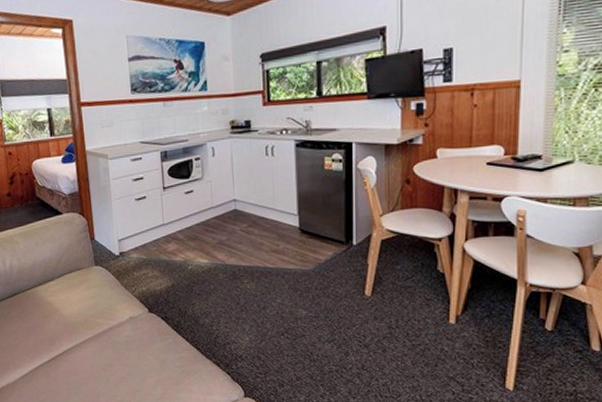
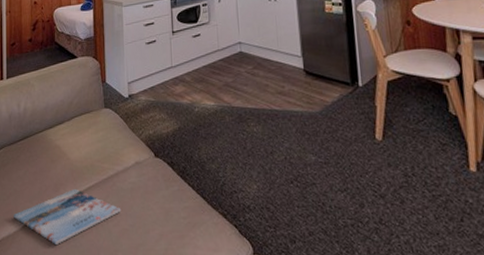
magazine: none [11,343,118,392] -> present [14,189,122,244]

